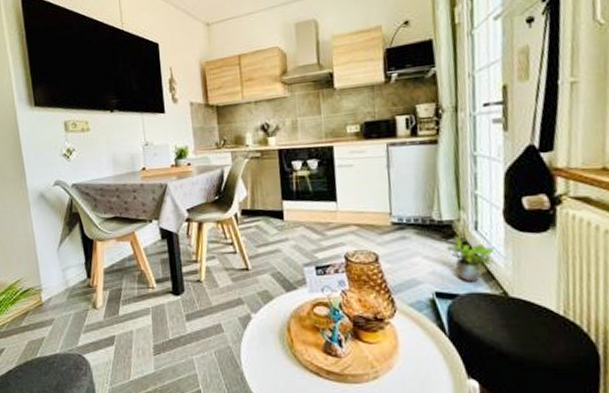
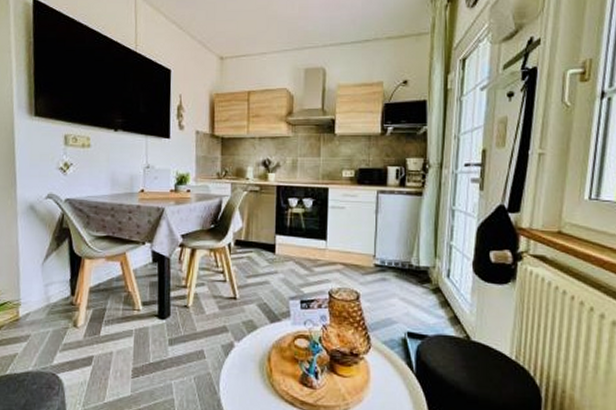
potted plant: present [447,236,495,282] -> none [421,282,462,325]

